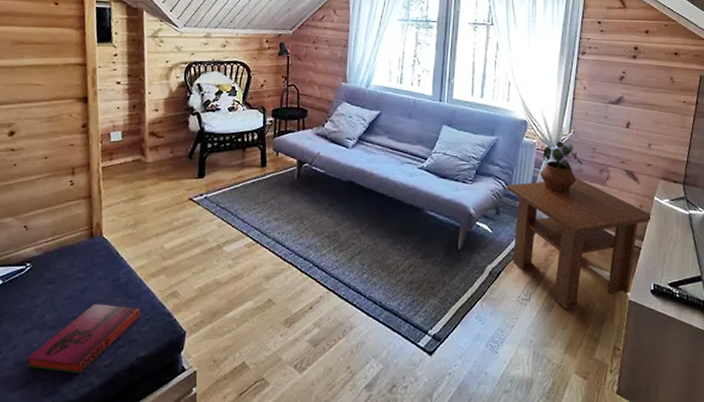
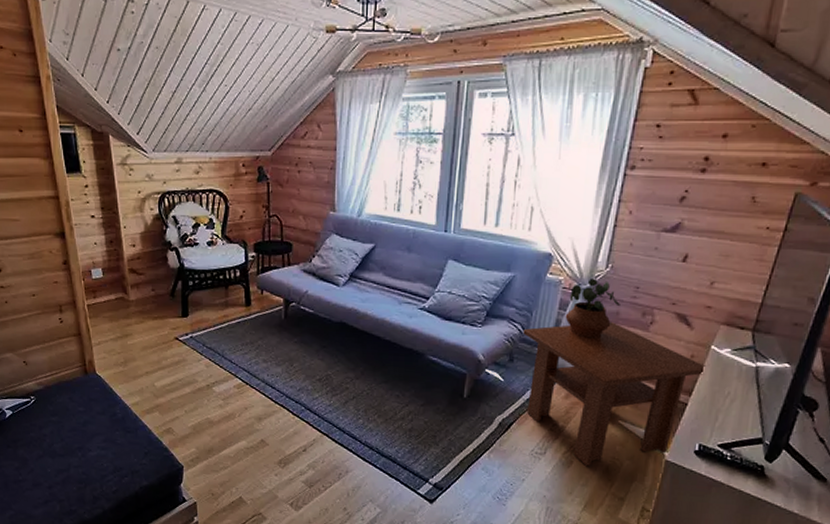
hardback book: present [27,303,141,374] -> none [43,436,139,497]

